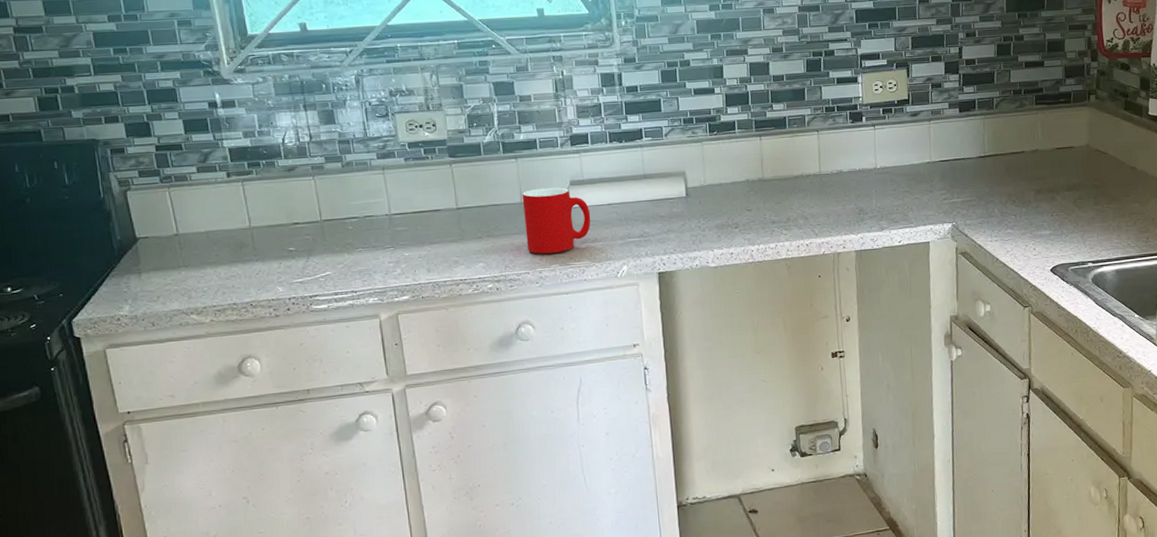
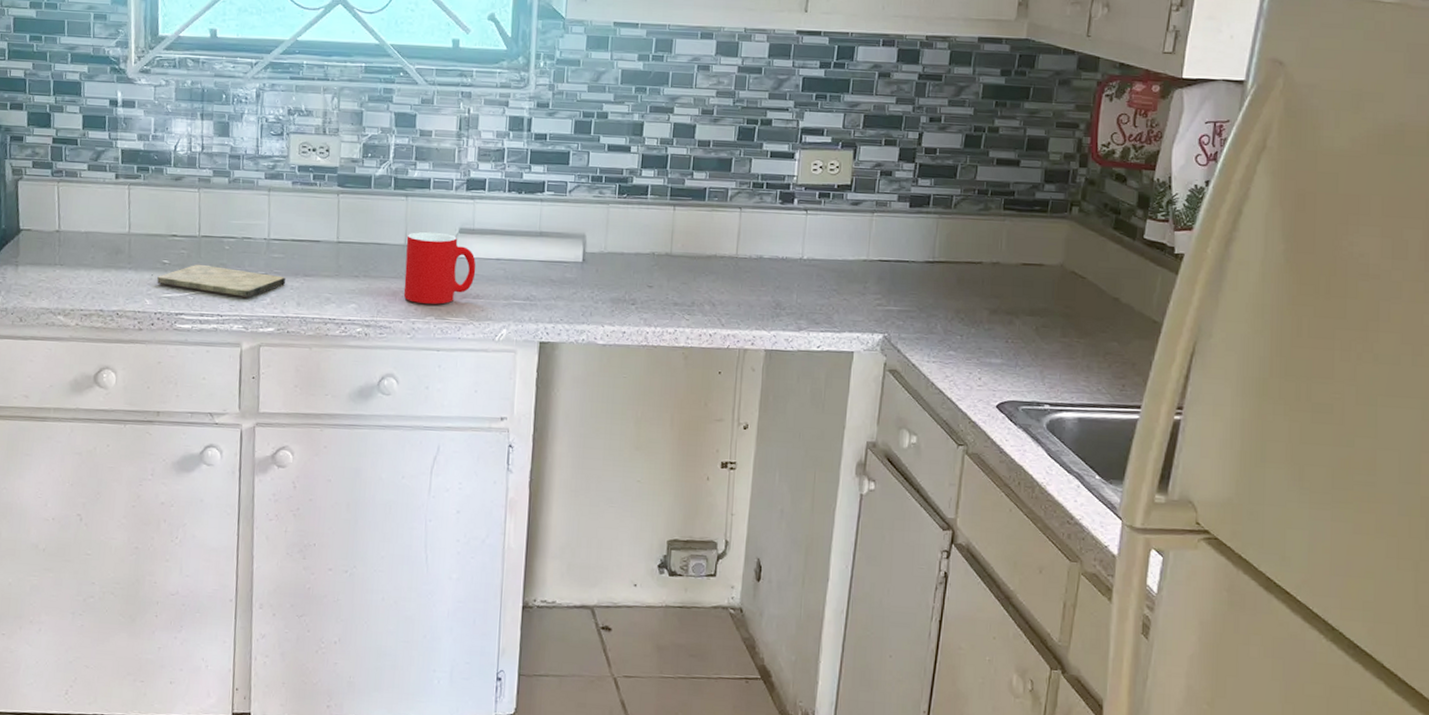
cutting board: none [286,246,414,272] -> present [157,264,286,298]

